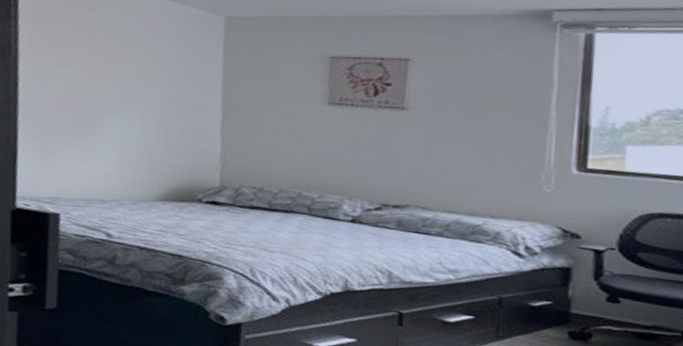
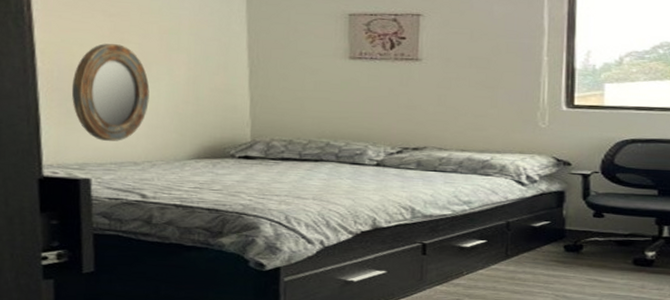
home mirror: none [48,79,123,178] -> present [71,44,150,141]

